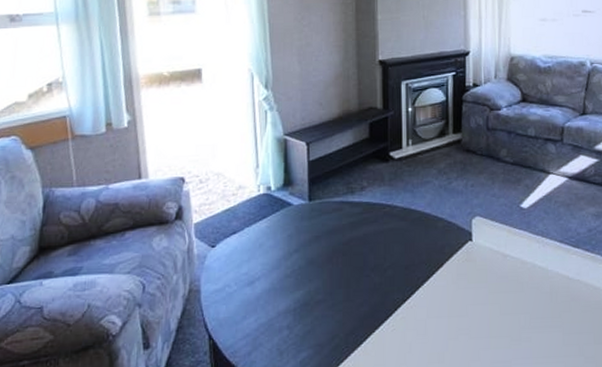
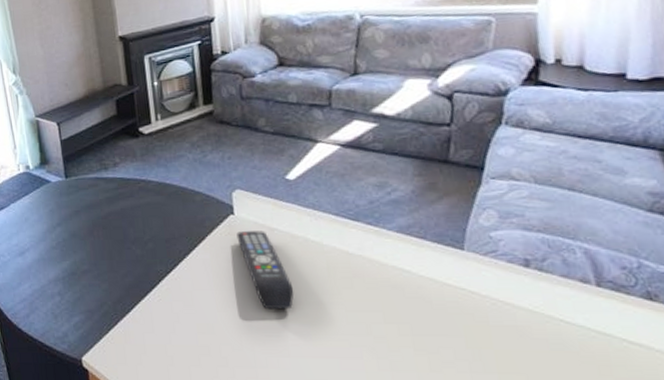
remote control: none [473,257,520,335] -> present [236,231,294,310]

